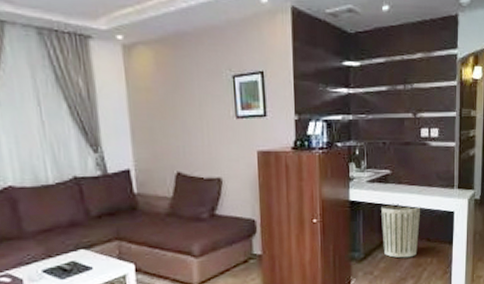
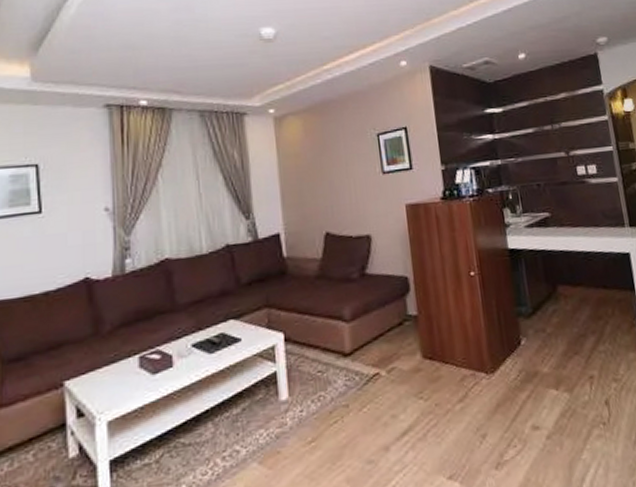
trash can: present [381,203,421,258] -> none [545,248,594,311]

